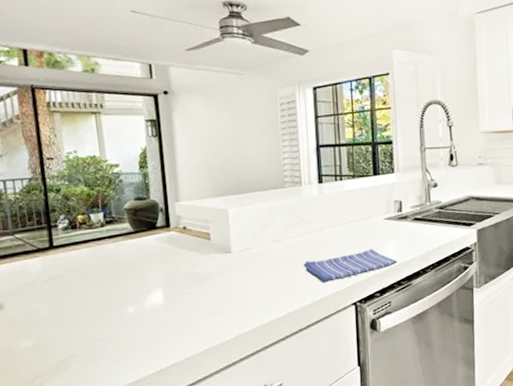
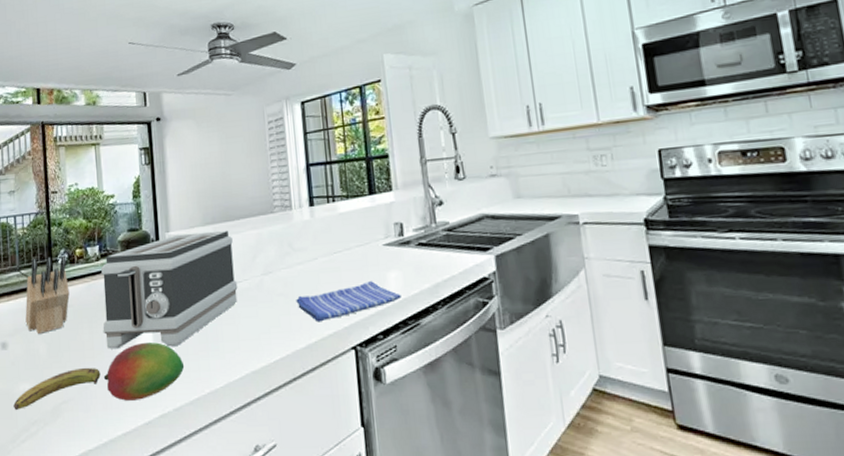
banana: none [14,324,110,365] -> present [13,367,101,410]
knife block: none [22,221,73,295] -> present [25,255,70,334]
toaster: none [106,202,249,308] -> present [101,230,238,349]
fruit: none [112,301,196,353] -> present [103,342,185,401]

